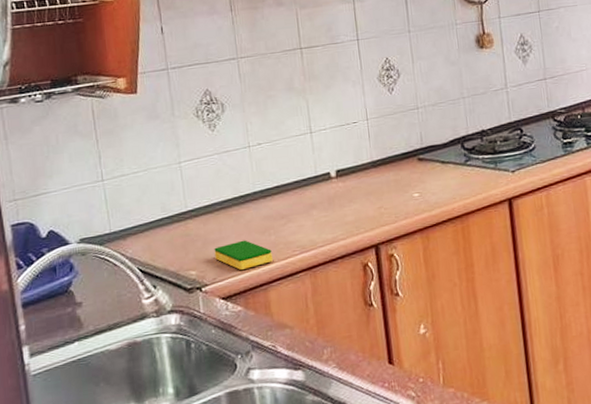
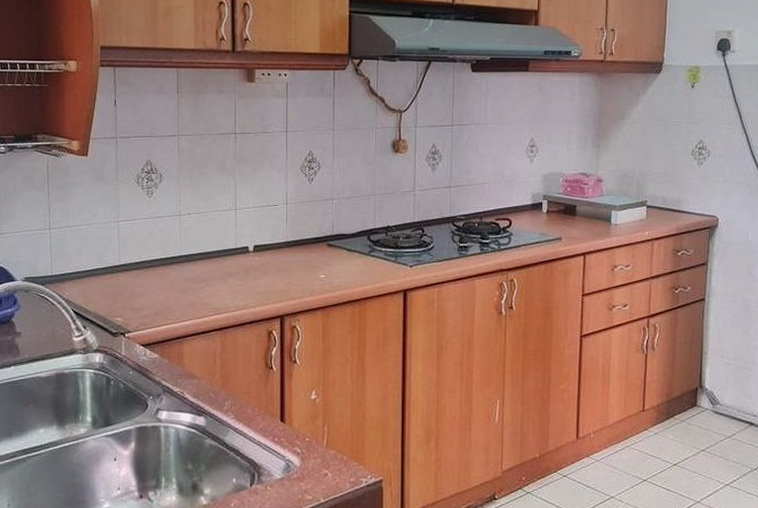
dish sponge: present [214,240,273,271] -> none [139,296,190,323]

